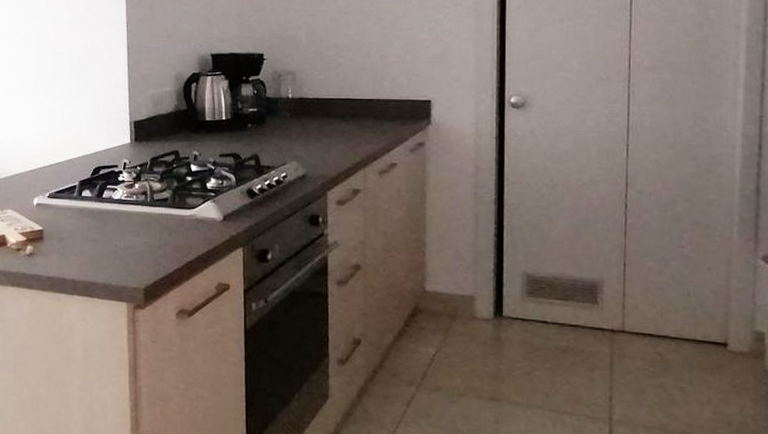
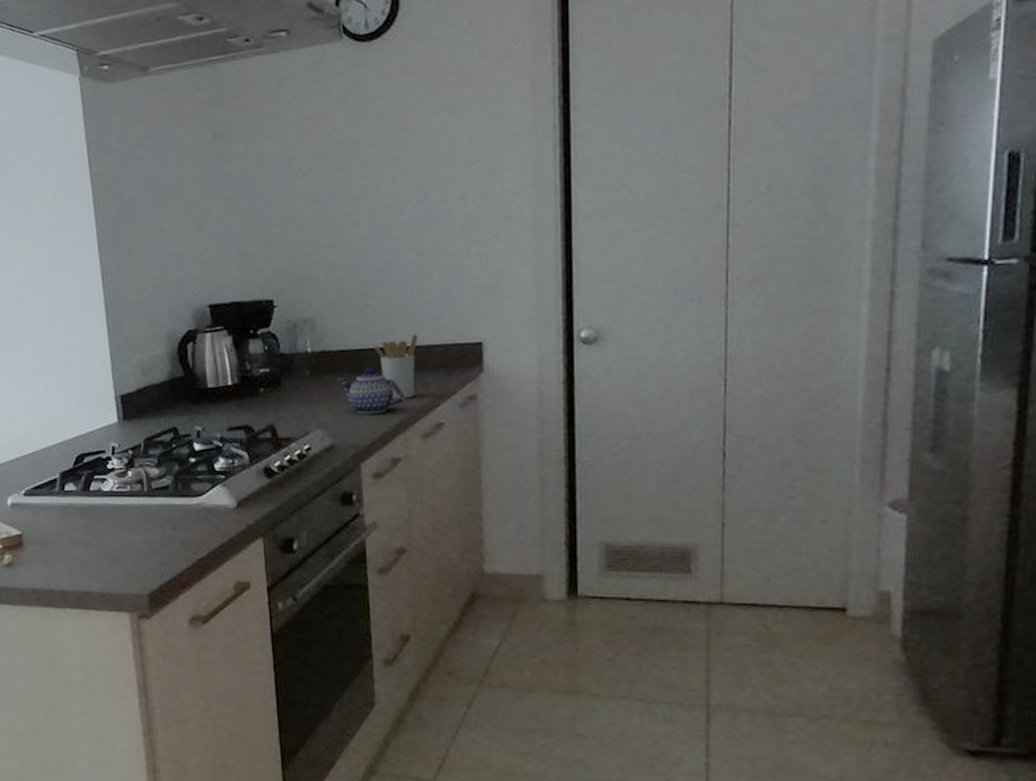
teapot: none [312,114,367,152] -> present [337,367,406,414]
utensil holder: none [342,89,378,141] -> present [373,334,417,400]

